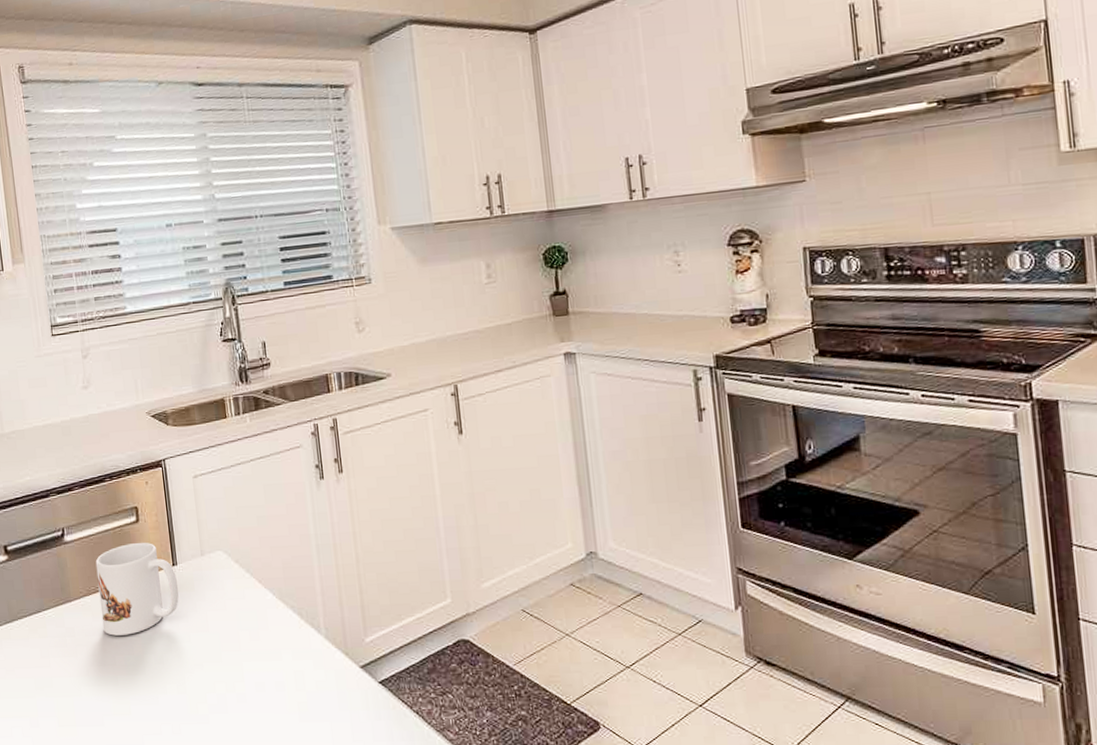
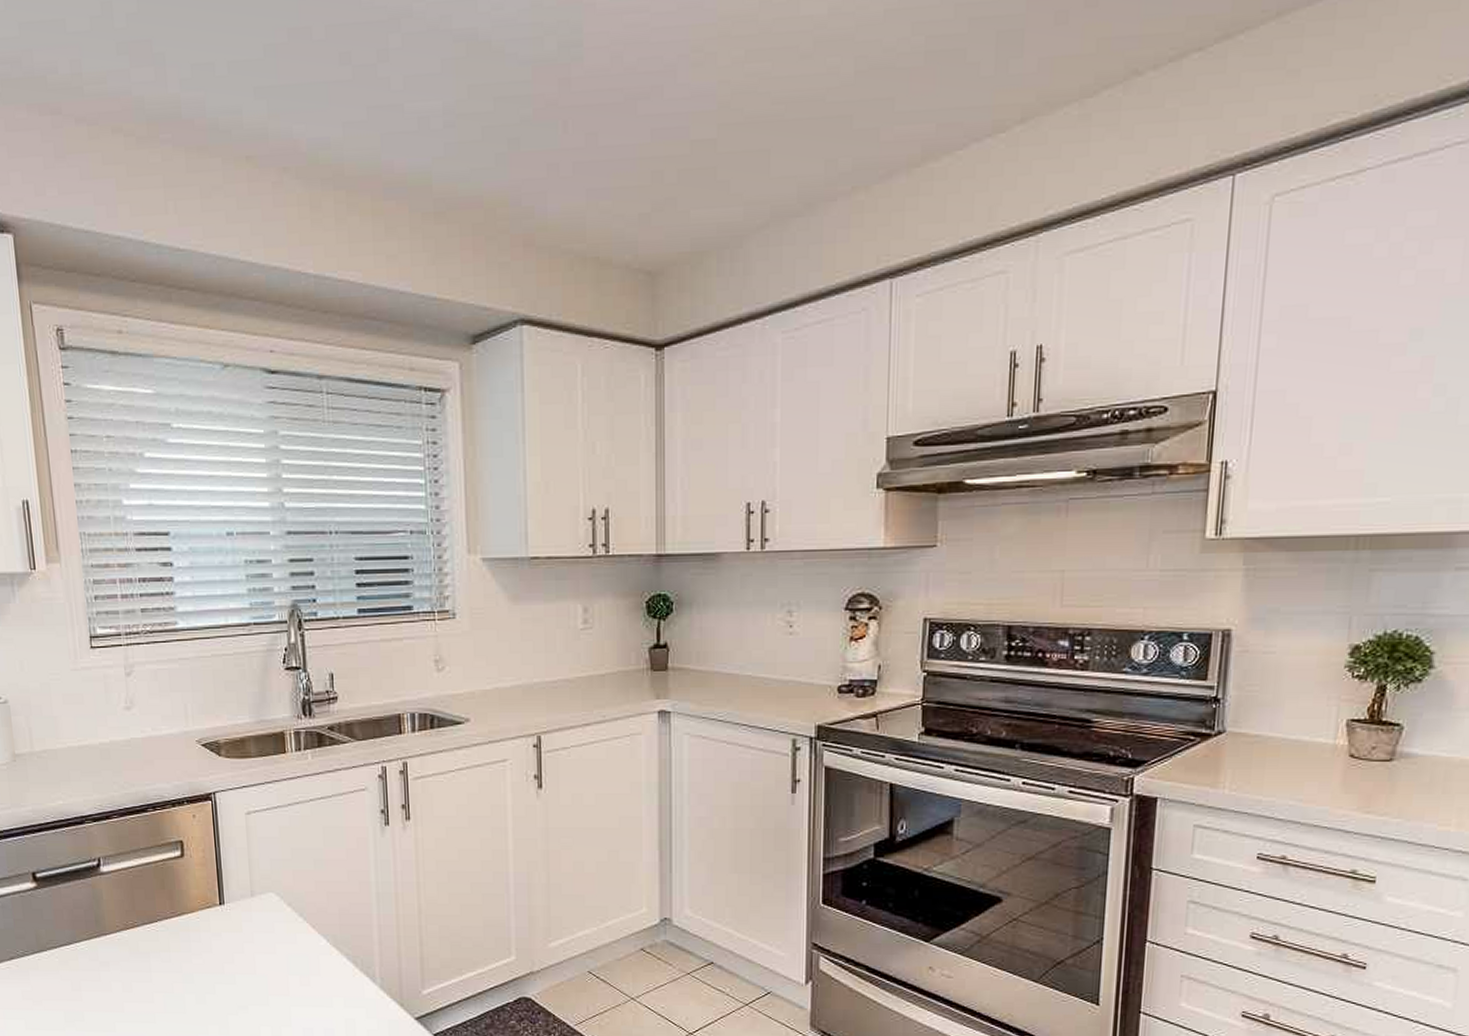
mug: present [95,542,179,636] -> none [134,878,225,973]

